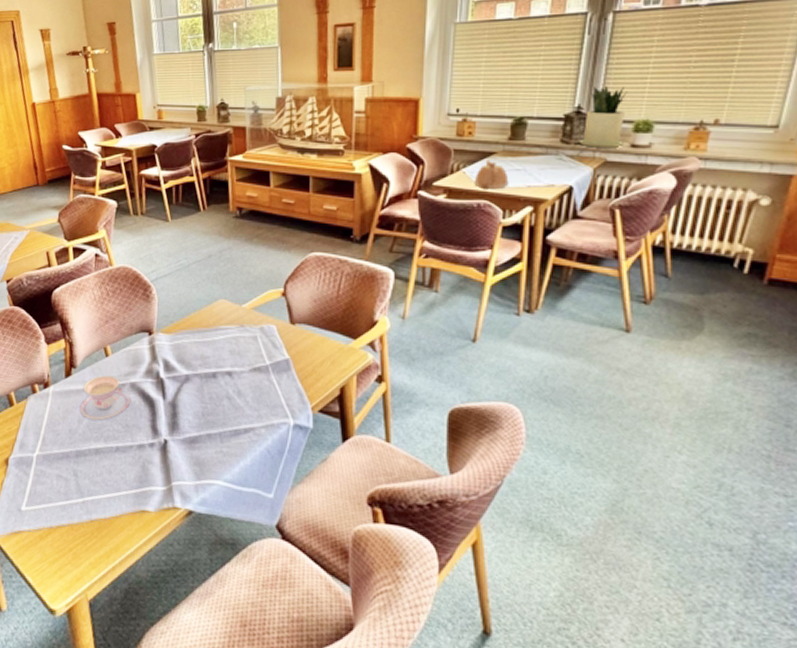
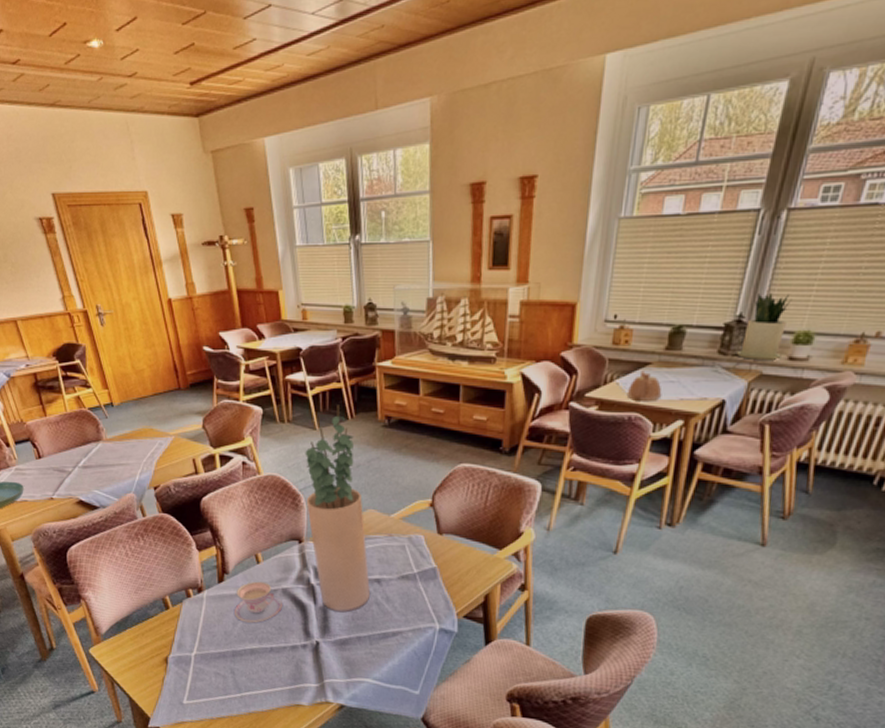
vase: none [157,197,222,408] -> present [305,405,371,613]

